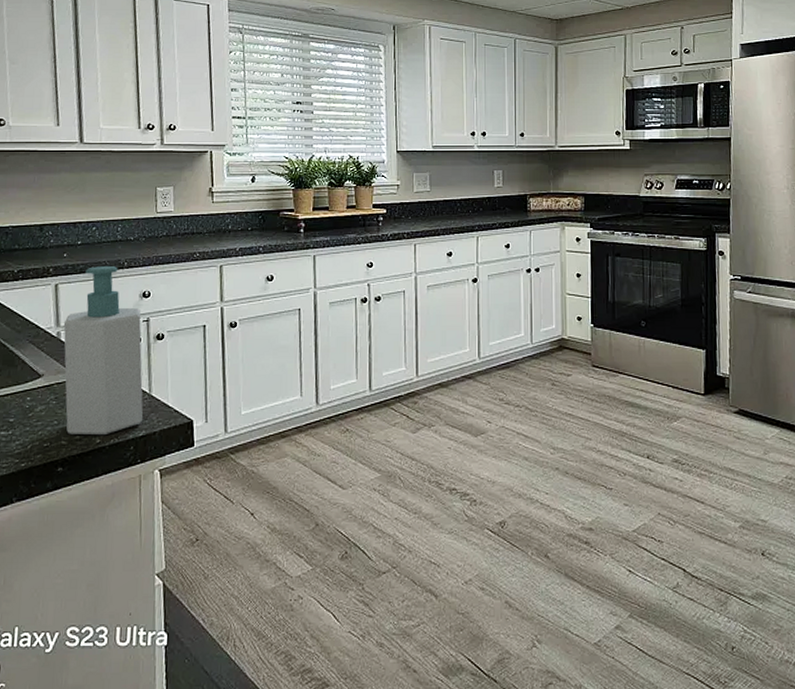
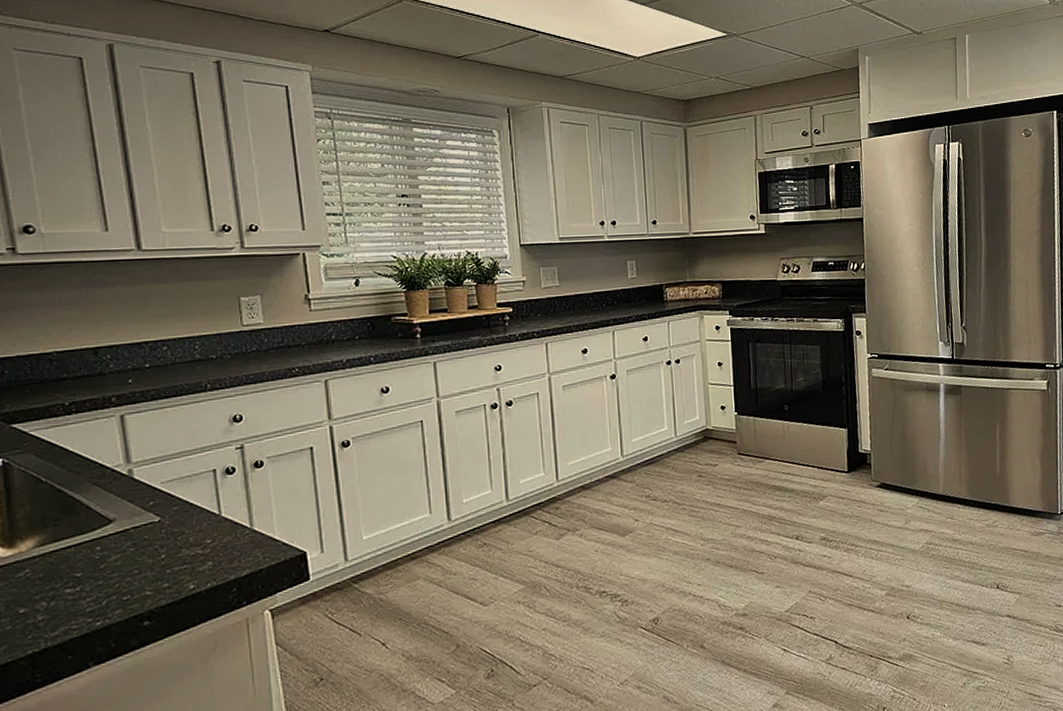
soap bottle: present [63,266,144,436] -> none [135,389,246,583]

